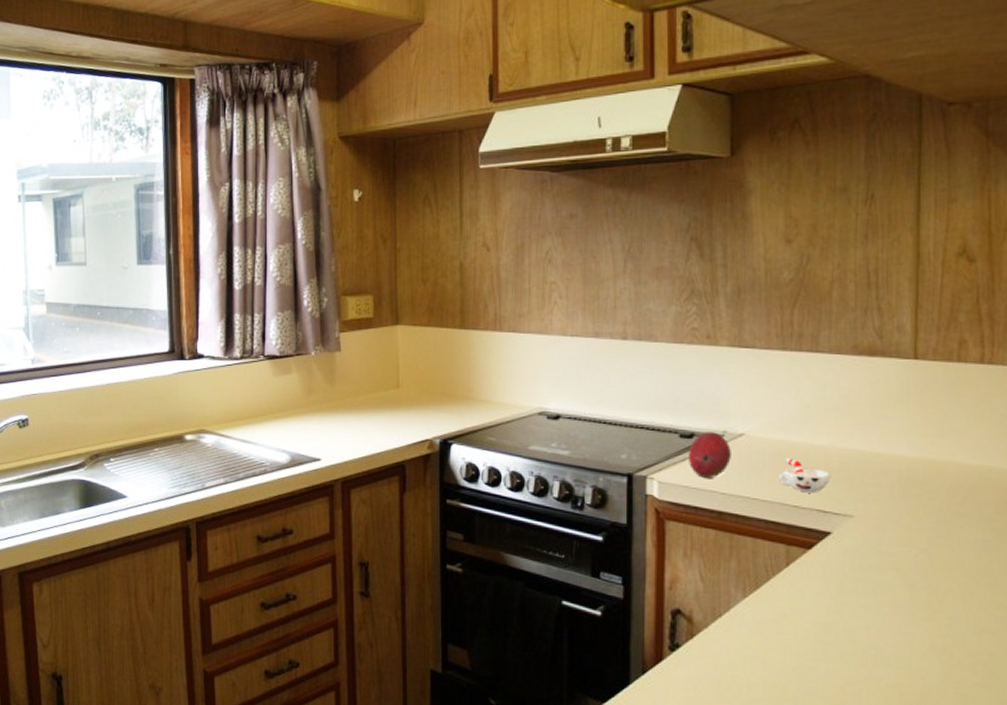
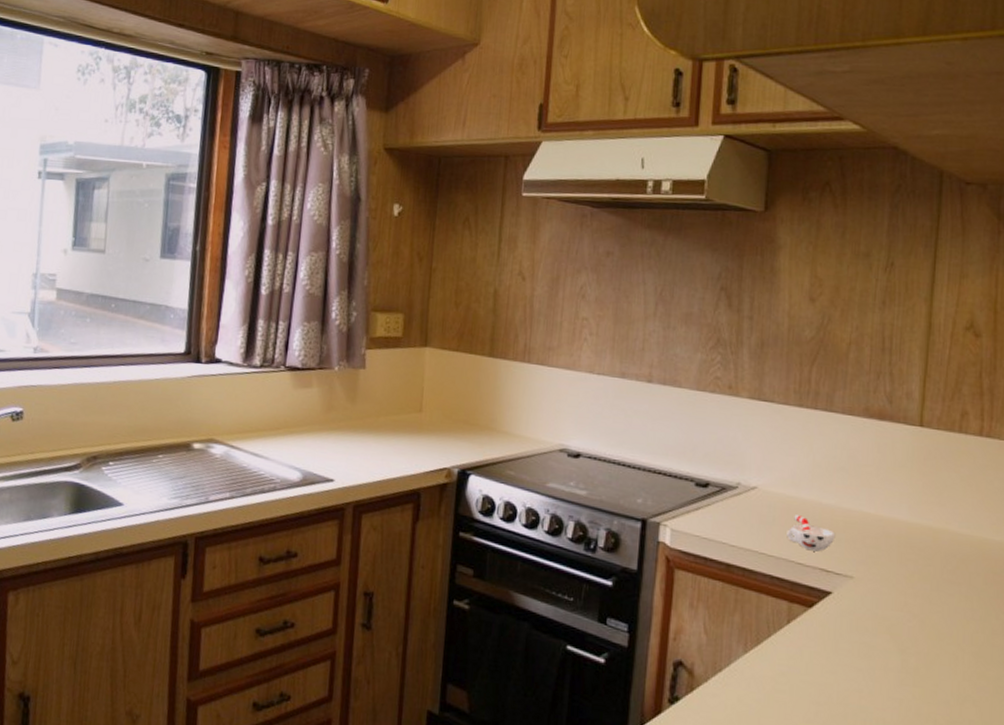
fruit: present [689,432,731,478] -> none [702,482,743,529]

